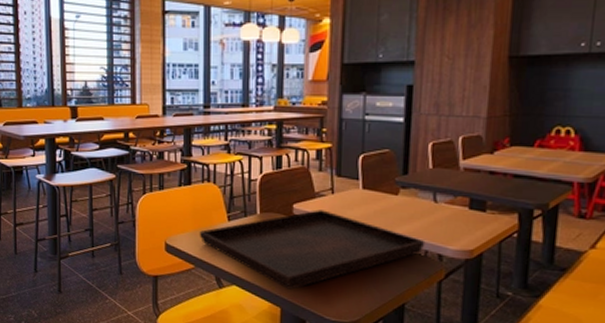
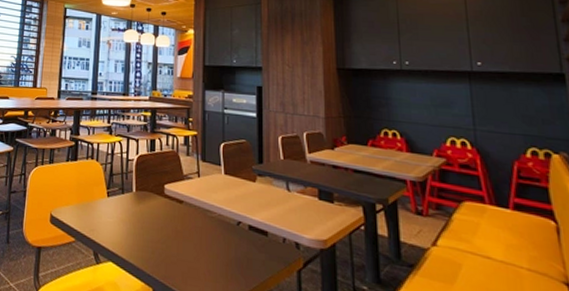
serving tray: present [199,209,426,290] -> none [81,191,283,270]

